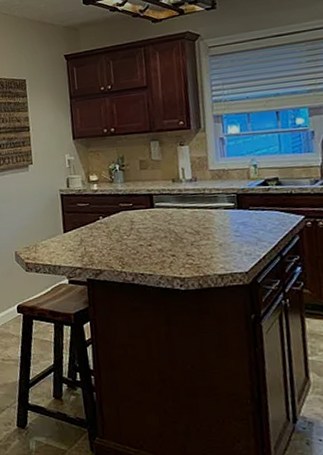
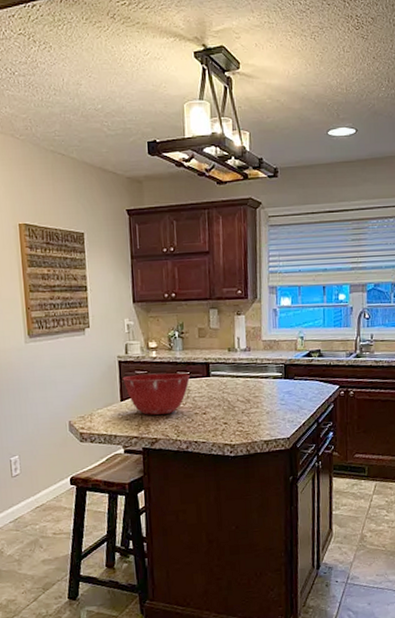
mixing bowl: none [65,205,134,247] -> present [122,373,191,415]

